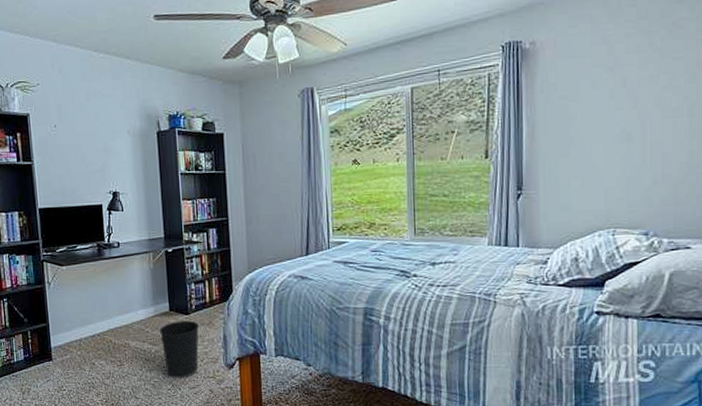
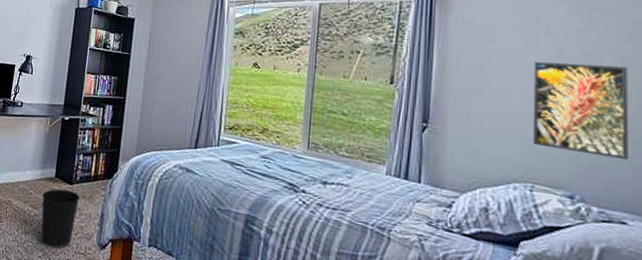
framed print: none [612,106,692,194] -> present [532,61,628,160]

